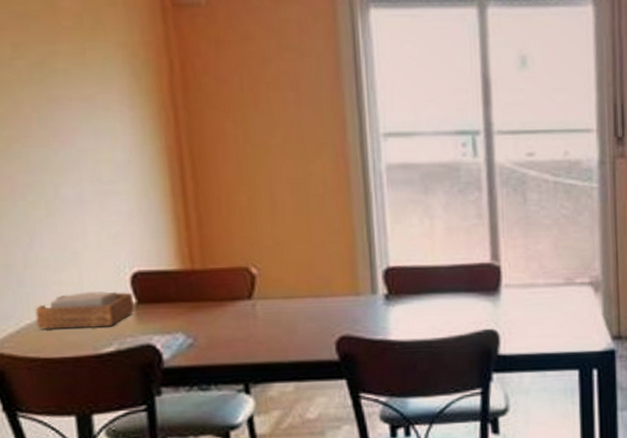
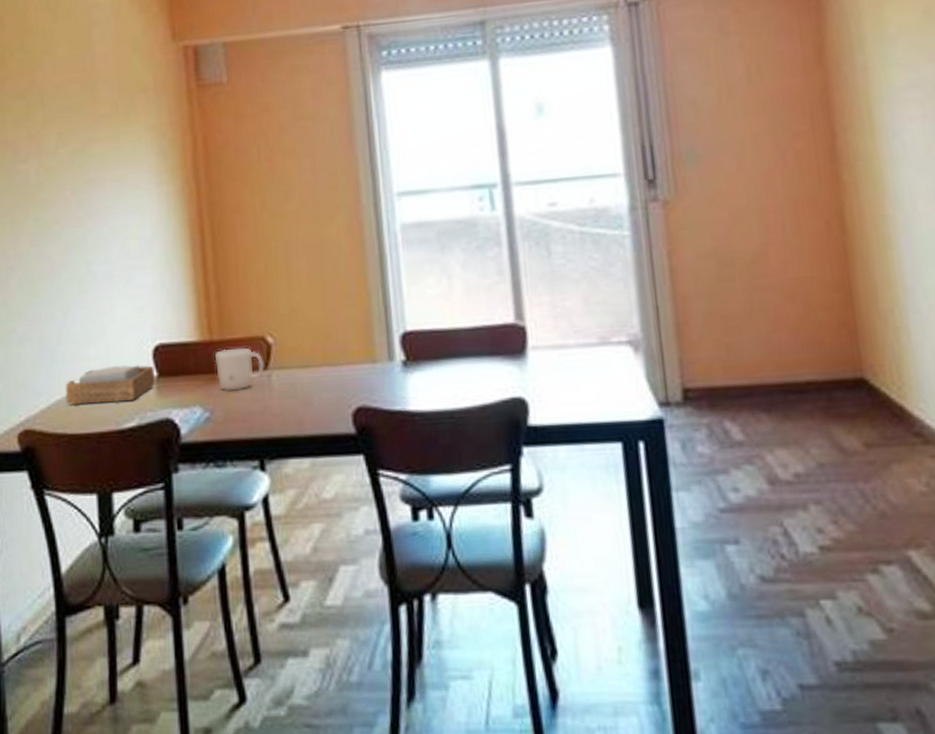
mug: none [197,277,249,319] -> present [214,347,265,392]

